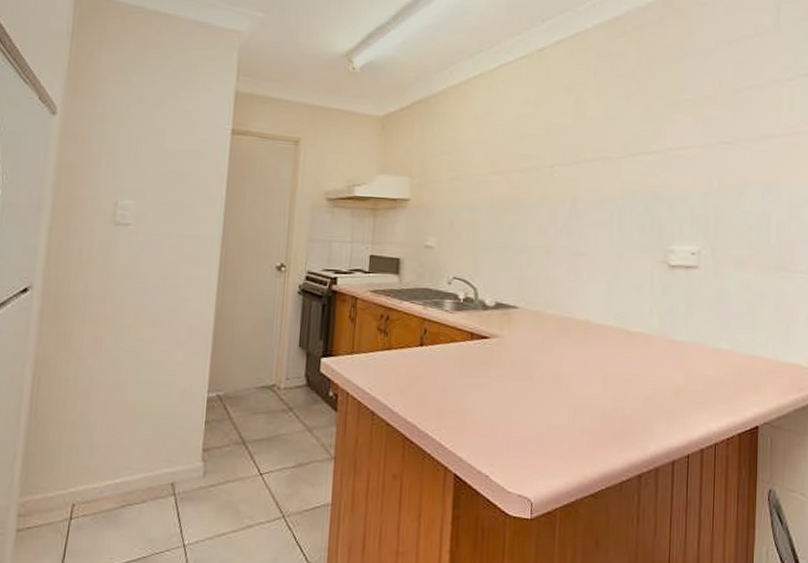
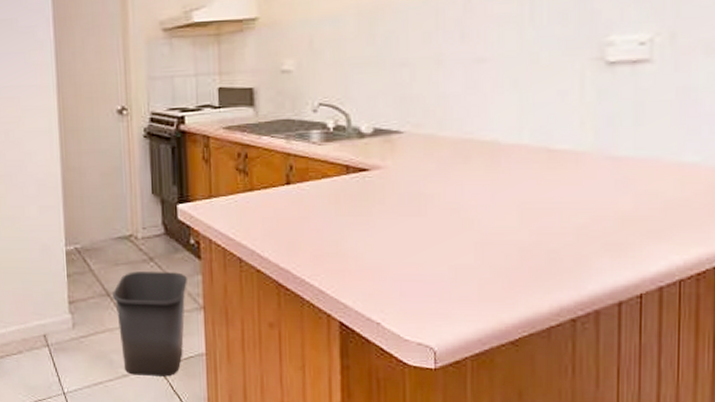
waste bin: none [247,421,322,527] -> present [112,271,187,377]

